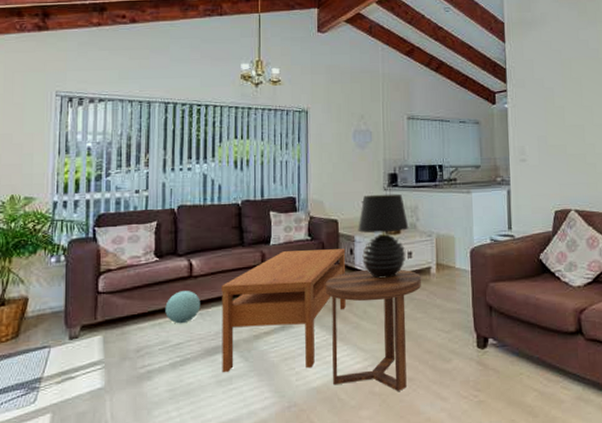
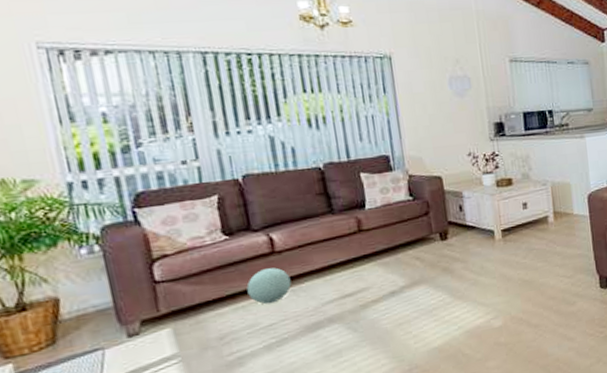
coffee table: present [222,249,346,373] -> none [313,206,461,348]
side table: present [325,269,421,391] -> none [434,221,539,341]
table lamp: present [358,194,409,279] -> none [465,143,522,233]

